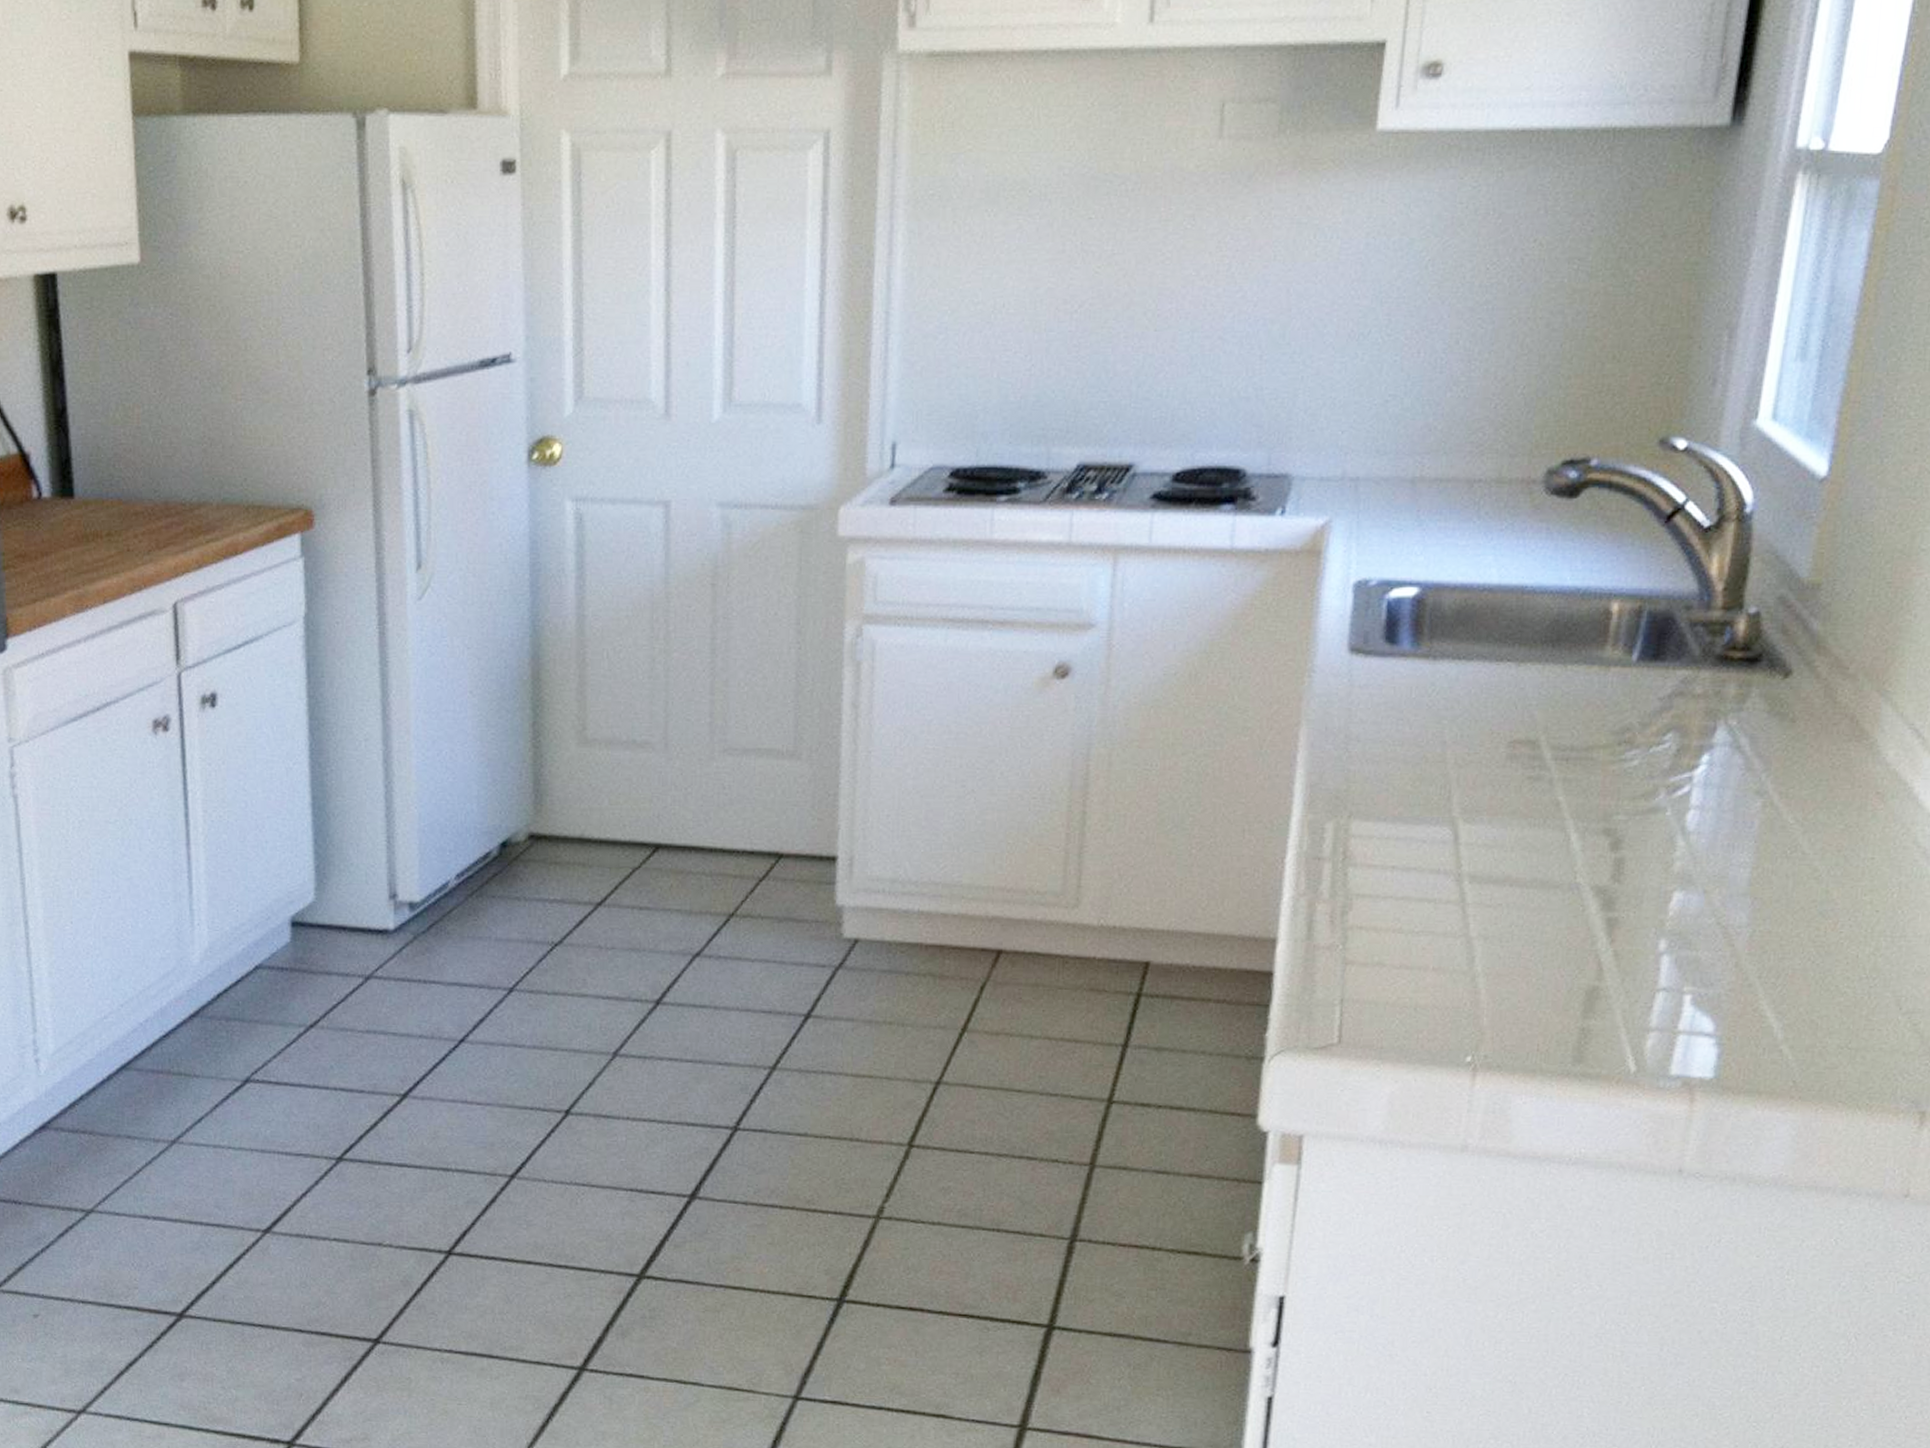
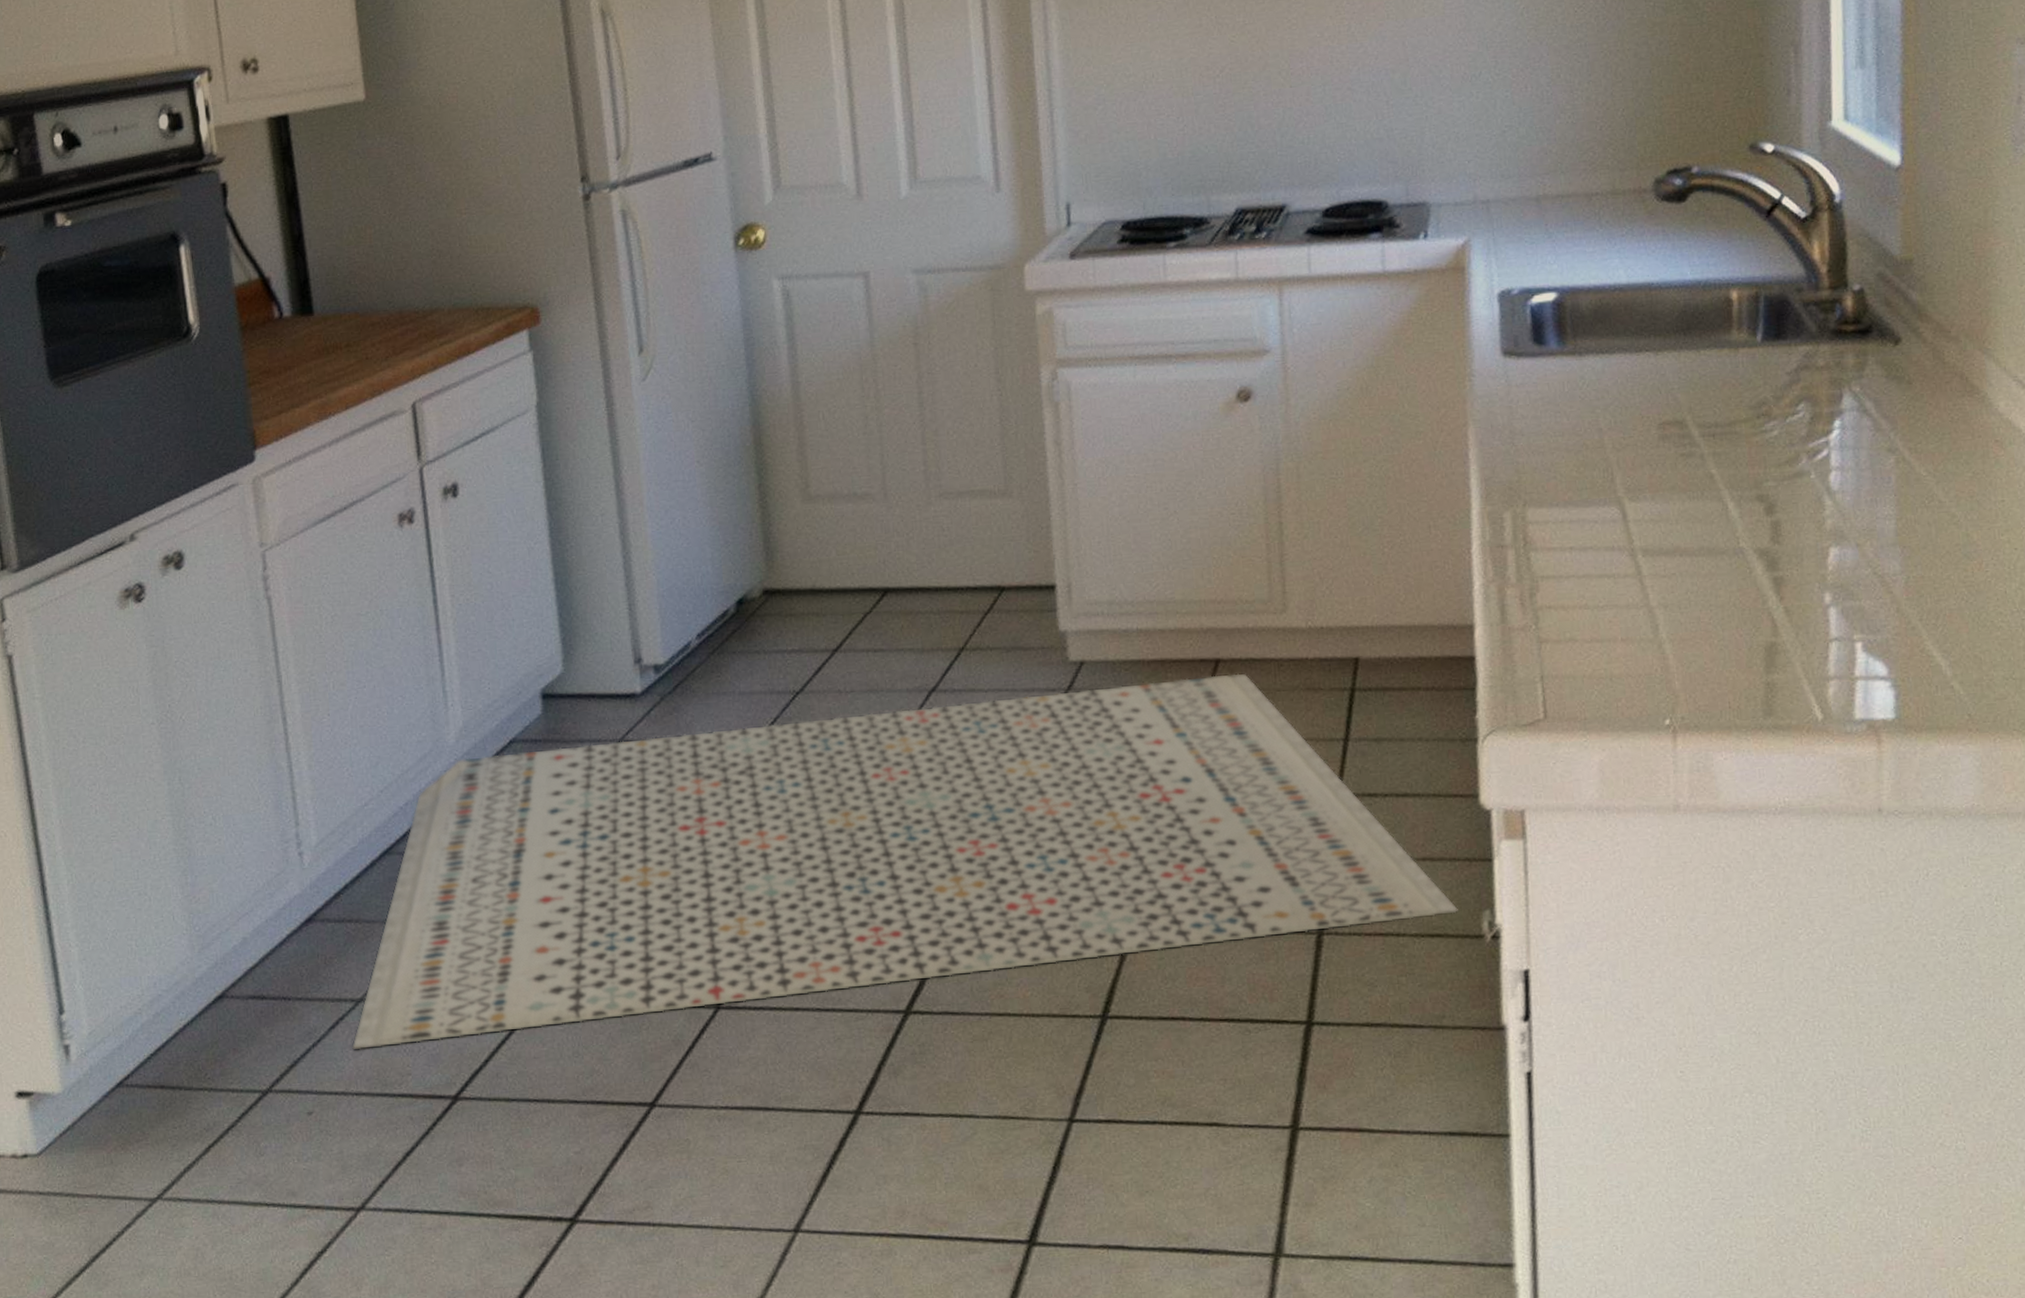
rug: none [80,966,1221,1260] -> present [352,673,1460,1050]

